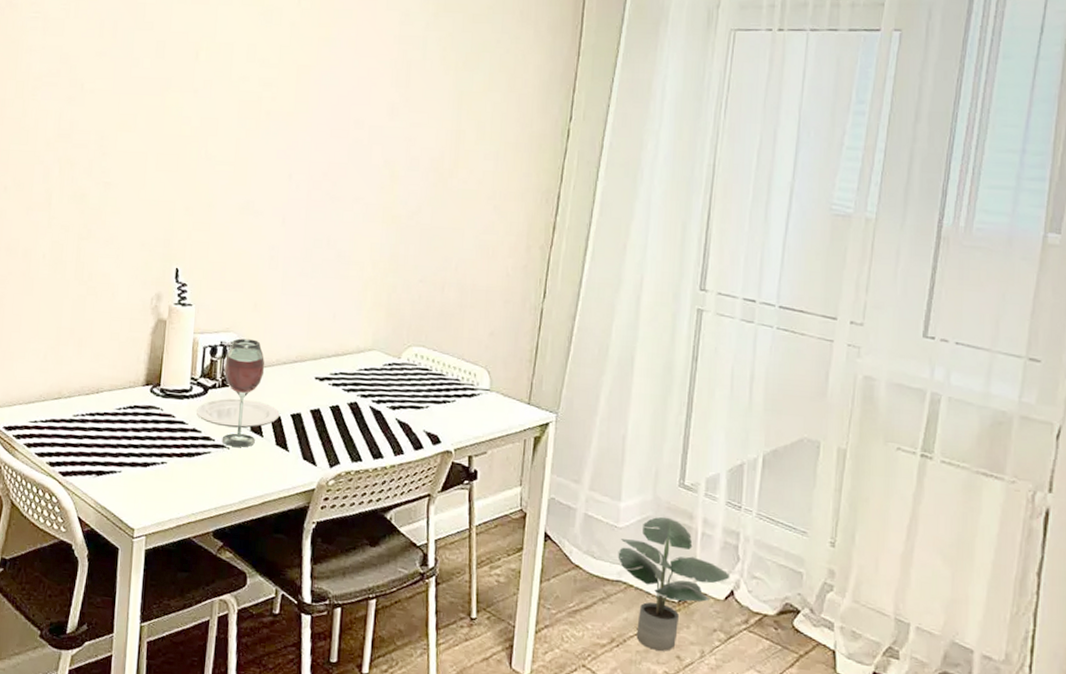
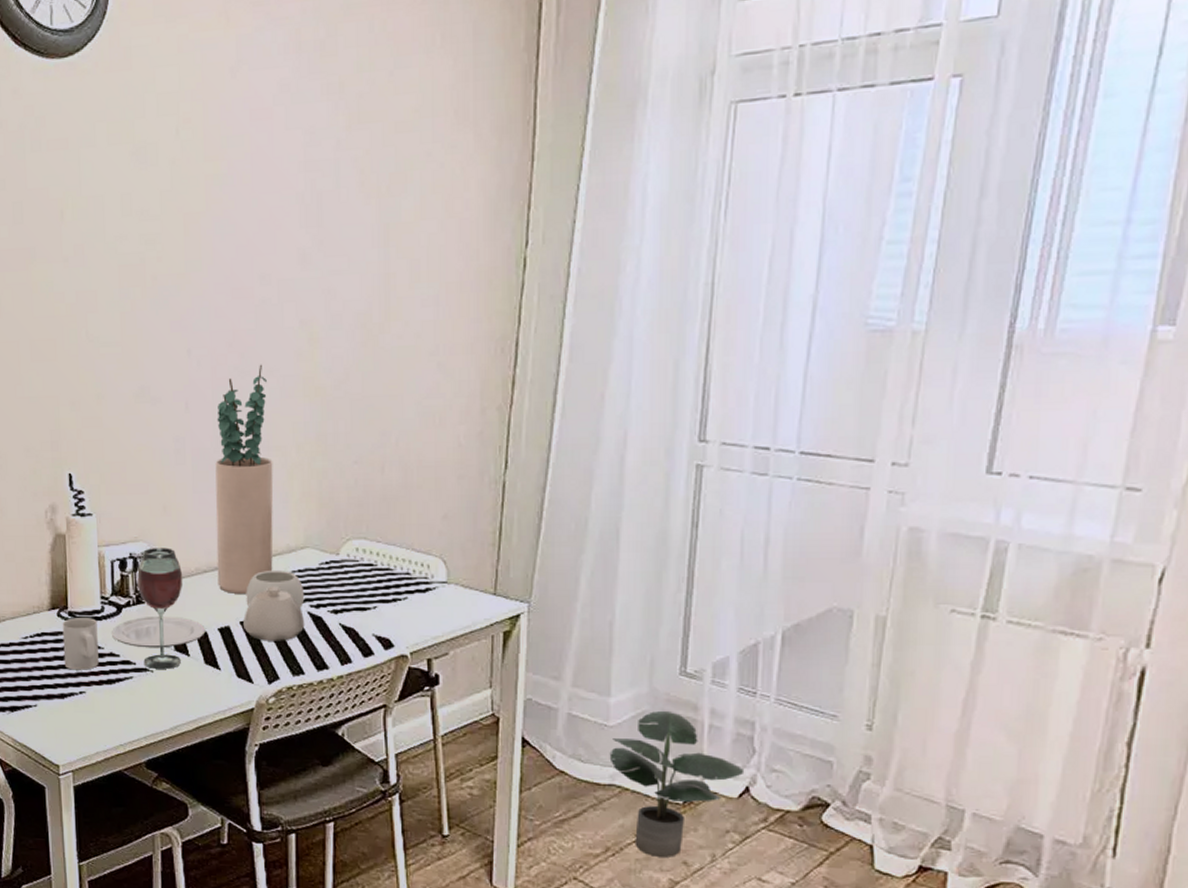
cup: none [150,394,185,443] -> present [62,617,99,670]
vase: none [294,192,353,387] -> present [215,364,274,595]
sugar bowl: none [313,381,367,430] -> present [243,586,305,641]
teapot: none [317,366,368,403] -> present [246,569,305,609]

